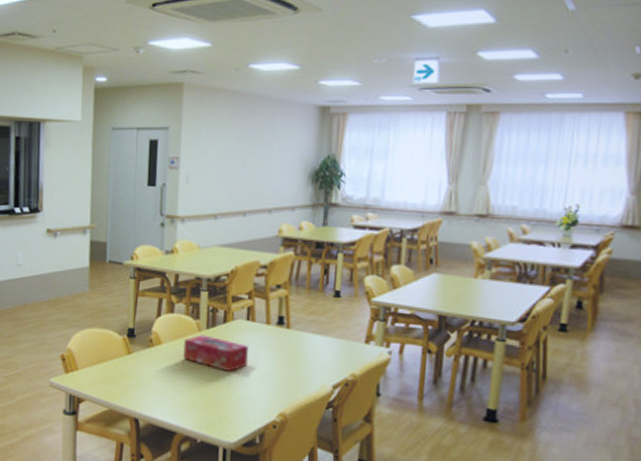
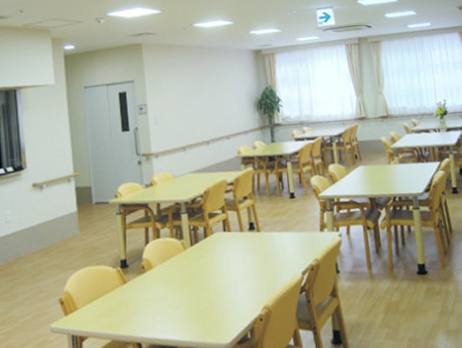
tissue box: present [182,334,248,371] -> none [172,252,230,280]

